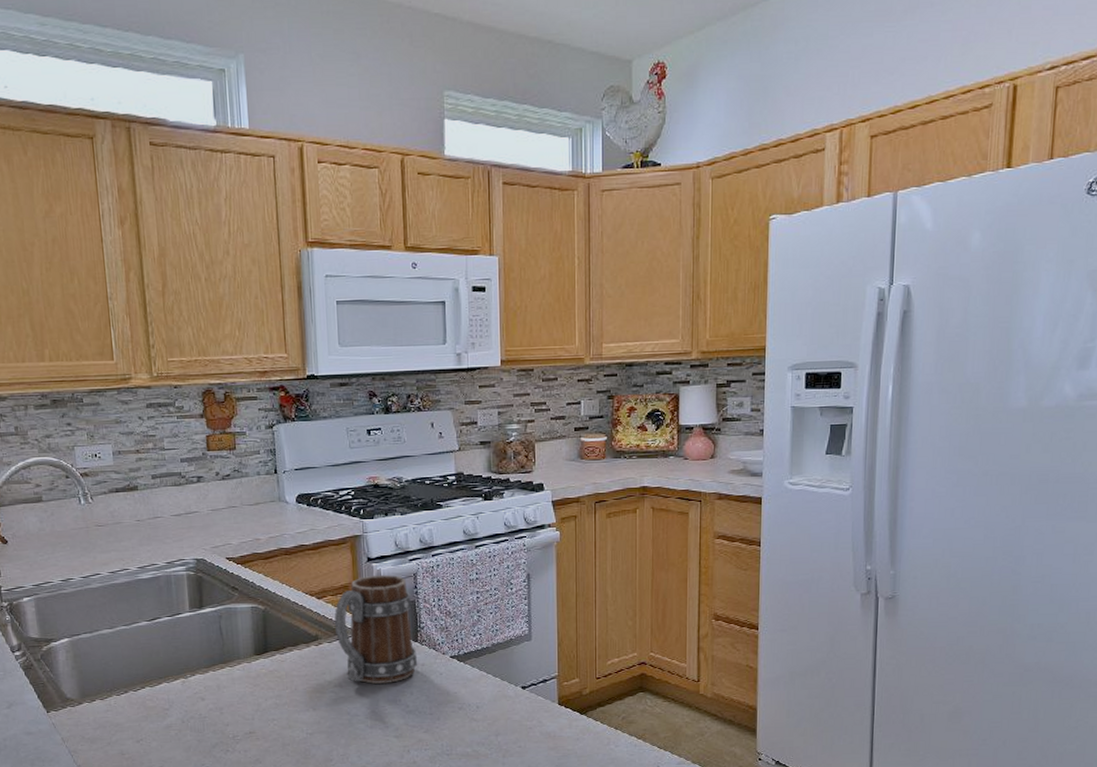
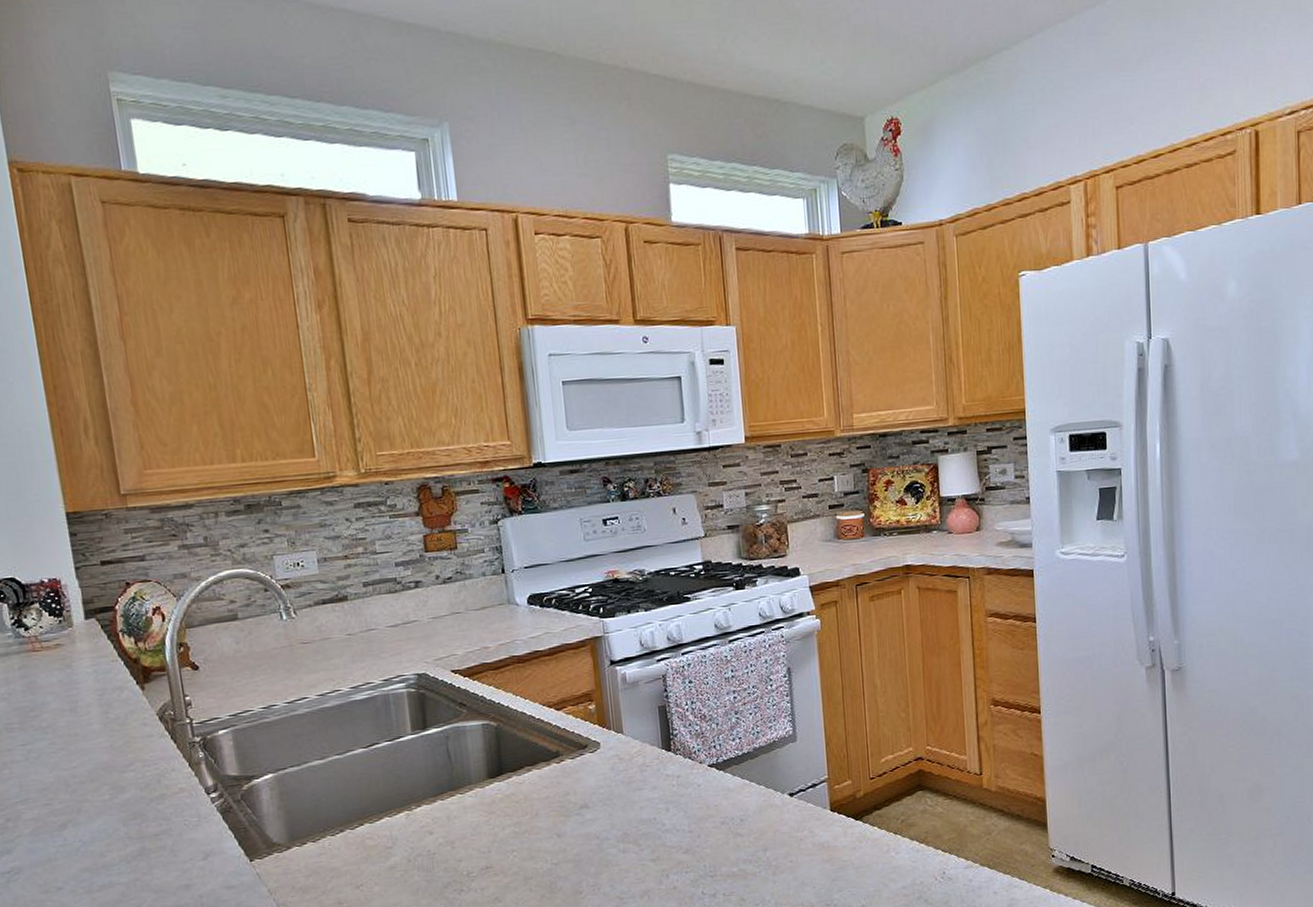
mug: present [334,574,417,684] -> none [576,678,672,802]

